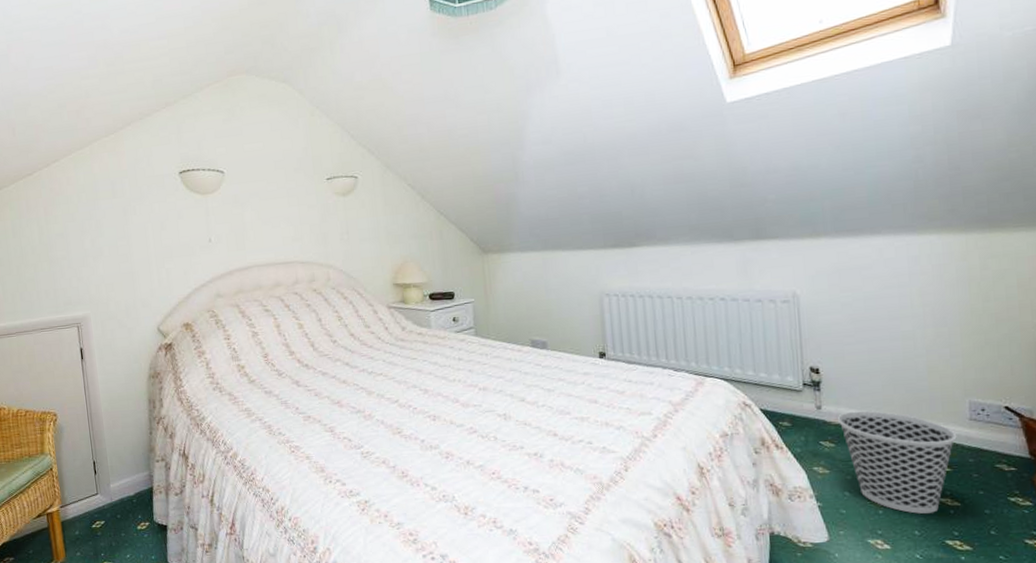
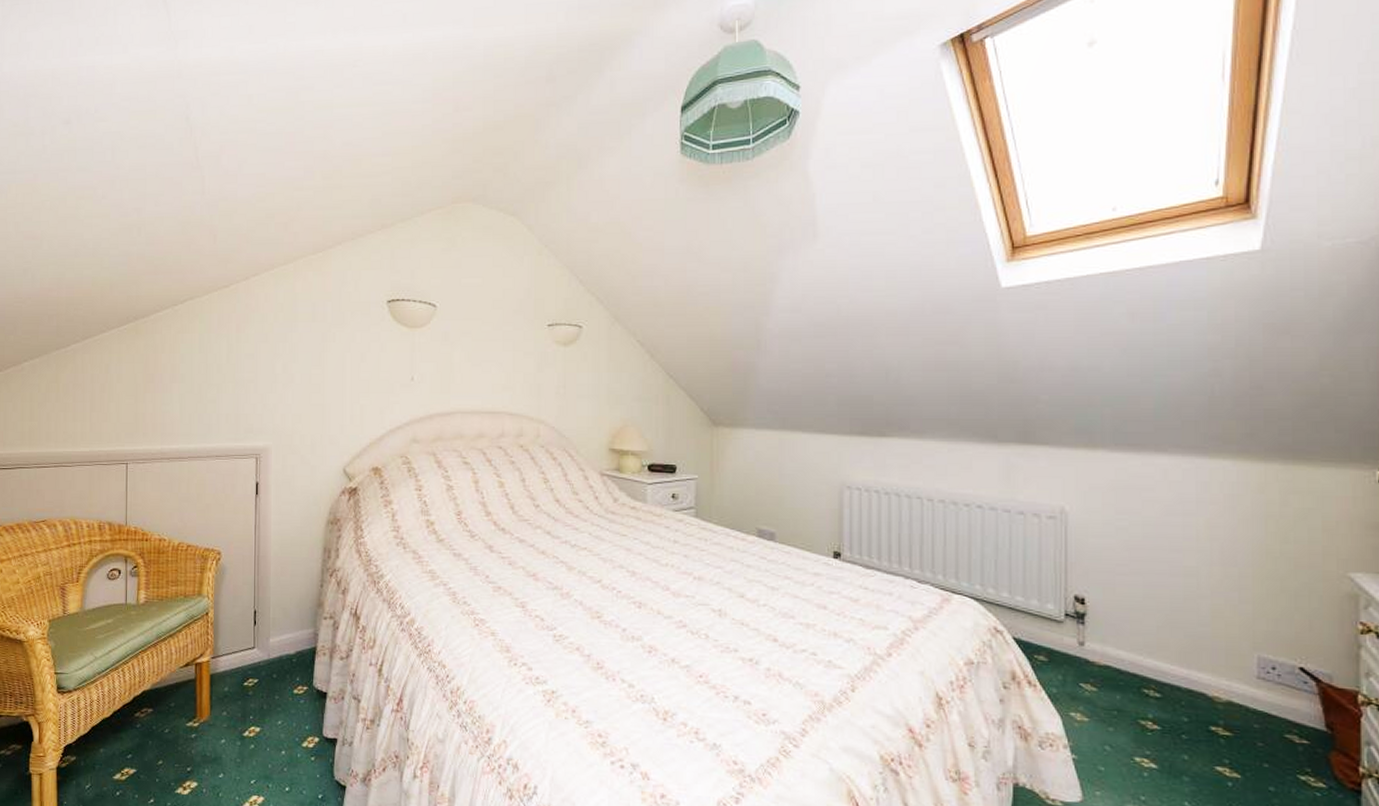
wastebasket: present [837,411,957,514] -> none [1101,652,1241,783]

